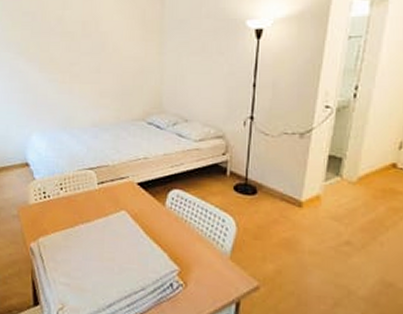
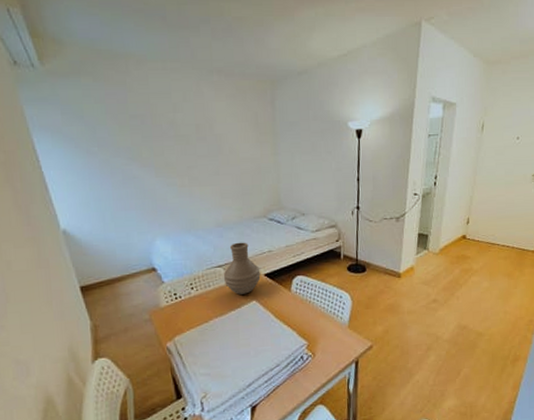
vase: none [93,145,133,202] -> present [223,242,261,295]

